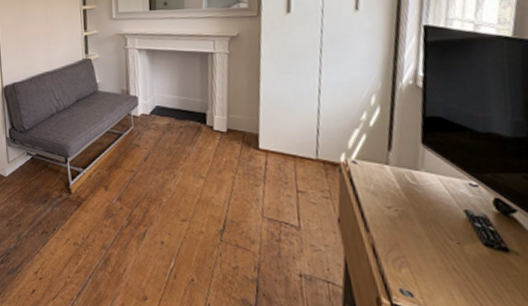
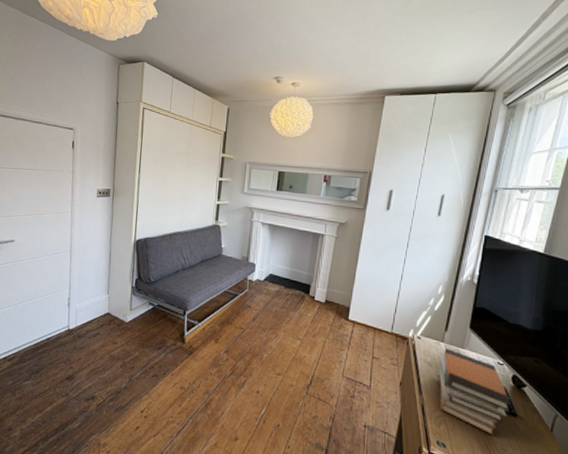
book stack: none [387,171,498,278] -> present [438,348,511,435]

